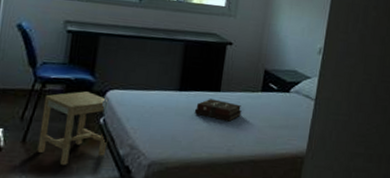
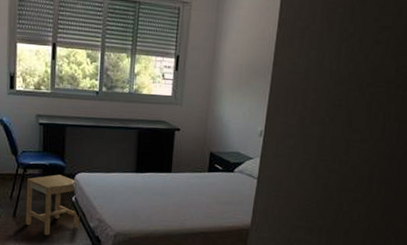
hardback book: present [194,99,242,122] -> none [149,179,191,199]

